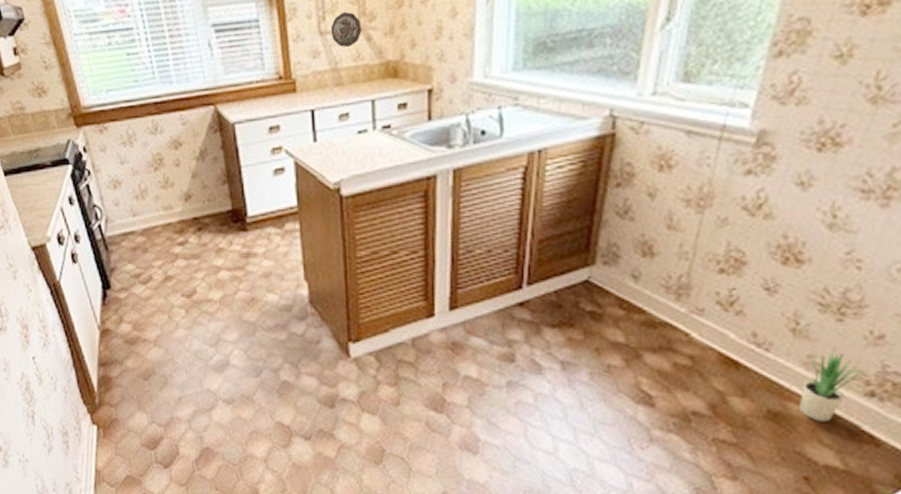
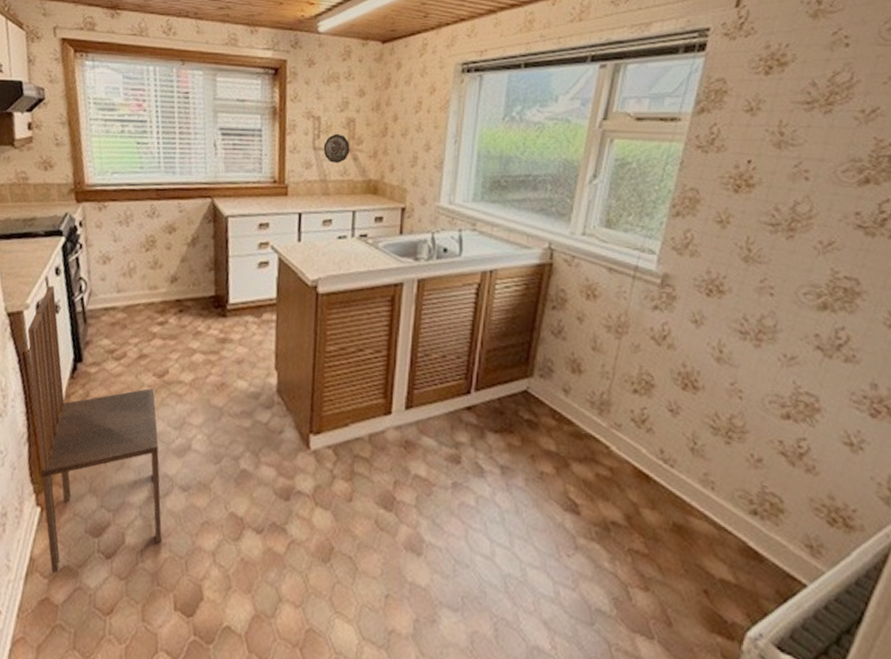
dining chair: none [53,216,213,483] -> present [27,286,162,574]
potted plant: present [798,348,861,422] -> none [698,468,746,537]

